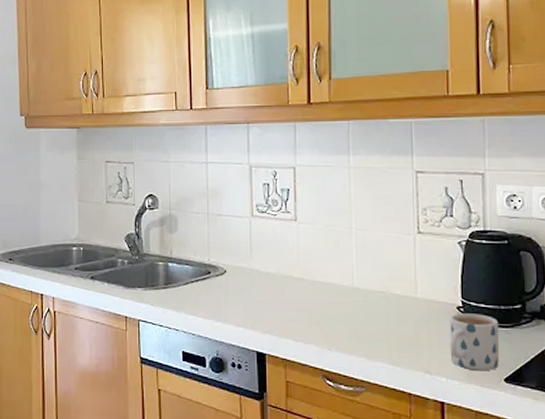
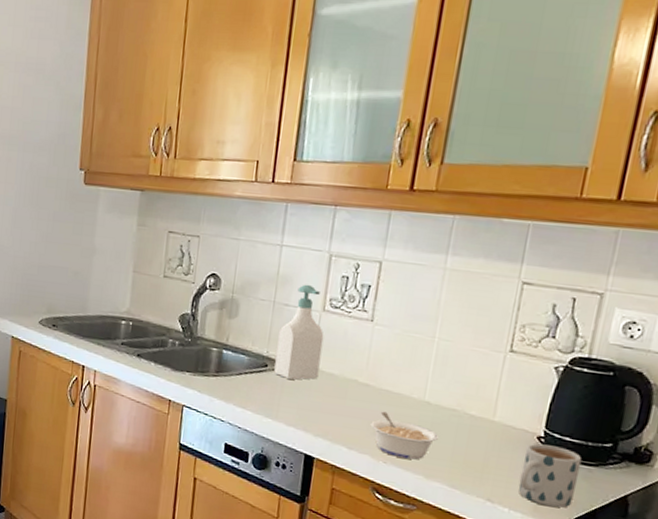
soap bottle: none [217,194,257,284] -> present [274,284,324,380]
legume: none [310,301,373,343] -> present [370,411,440,460]

